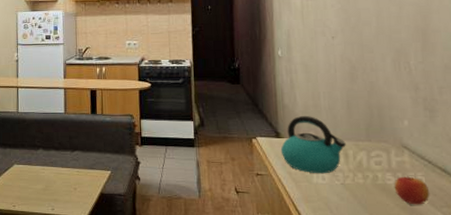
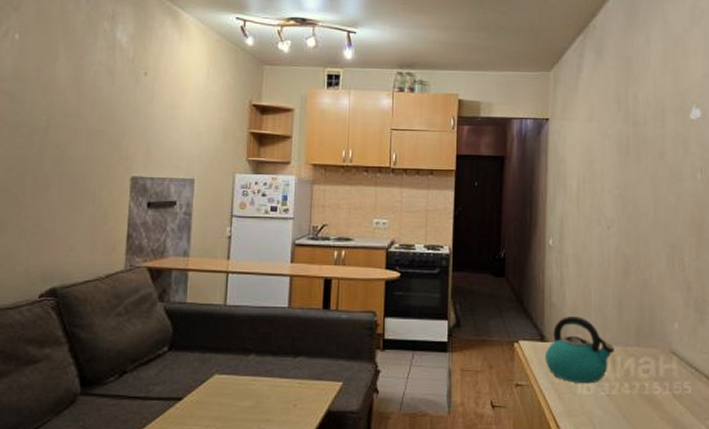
apple: present [394,175,430,205] -> none [660,384,695,418]

